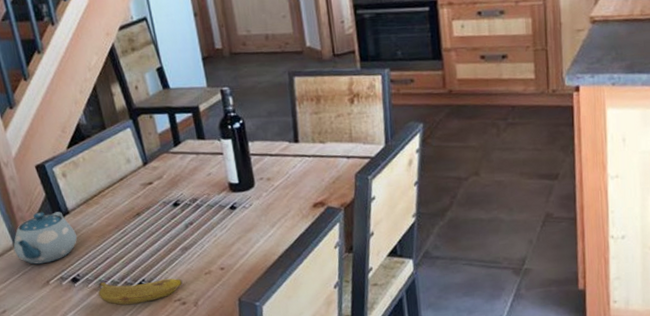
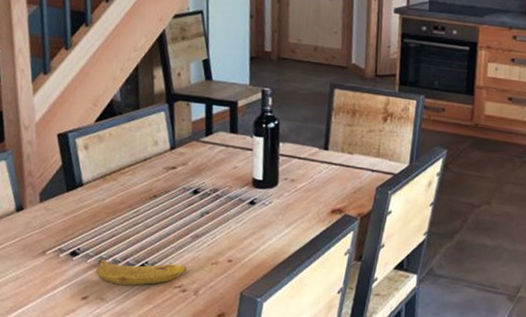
teapot: present [13,212,78,265] -> none [14,180,87,233]

